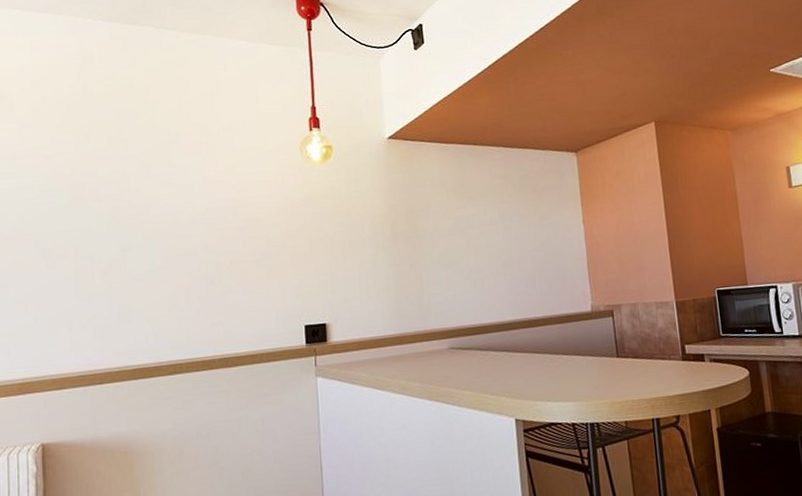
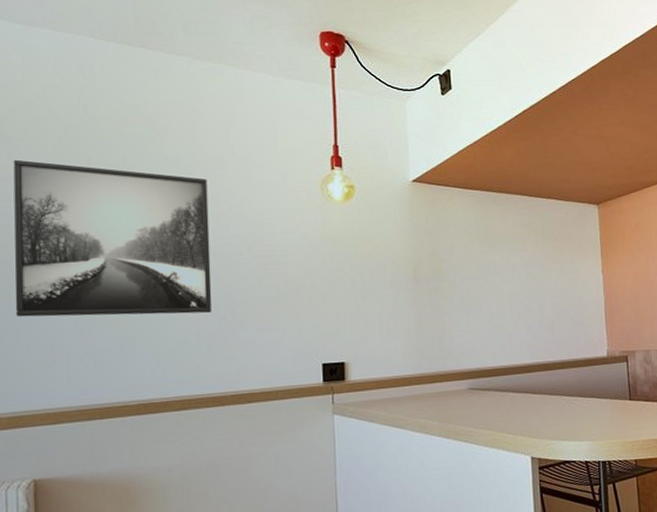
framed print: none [23,137,201,287] -> present [13,159,213,317]

